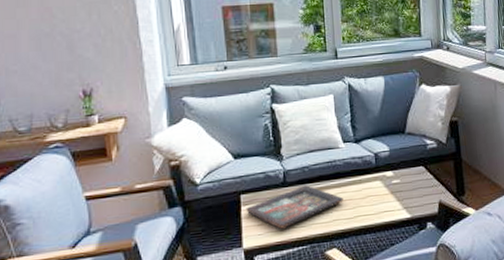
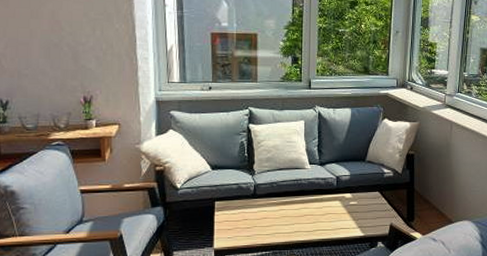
decorative tray: present [246,185,343,229] -> none [218,199,305,234]

